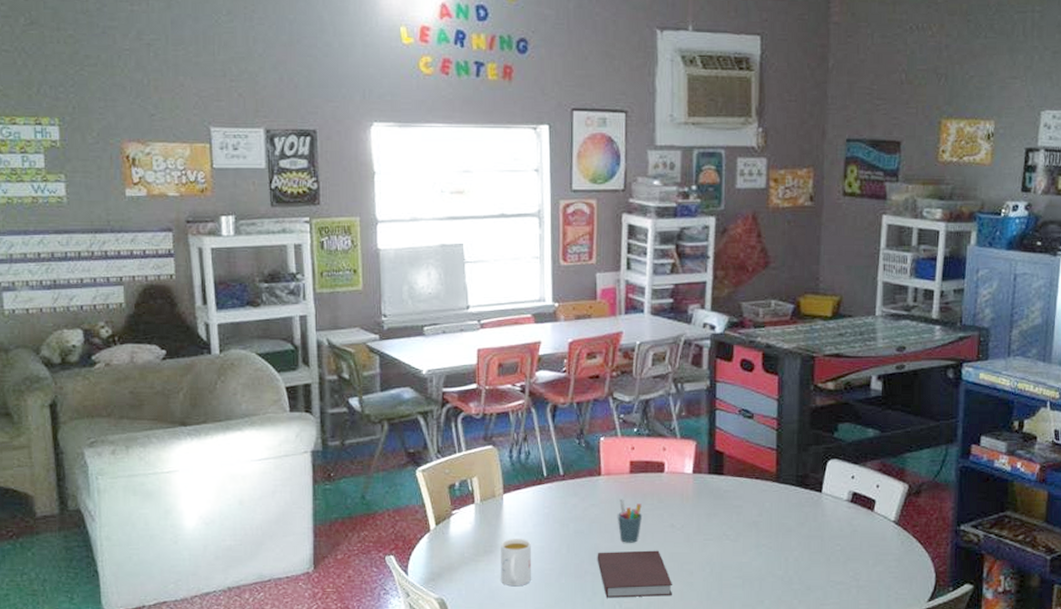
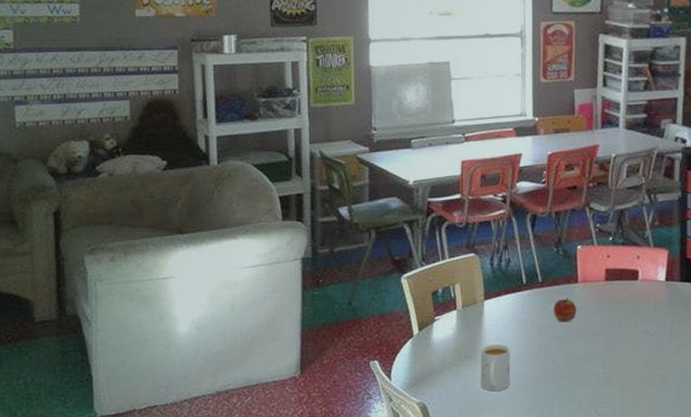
apple: none [576,490,599,516] -> present [553,297,576,322]
notebook: present [597,550,672,598] -> none [573,356,646,403]
pen holder: present [617,499,643,543] -> none [593,305,618,349]

